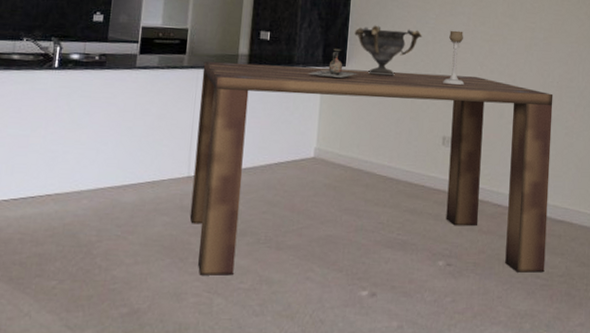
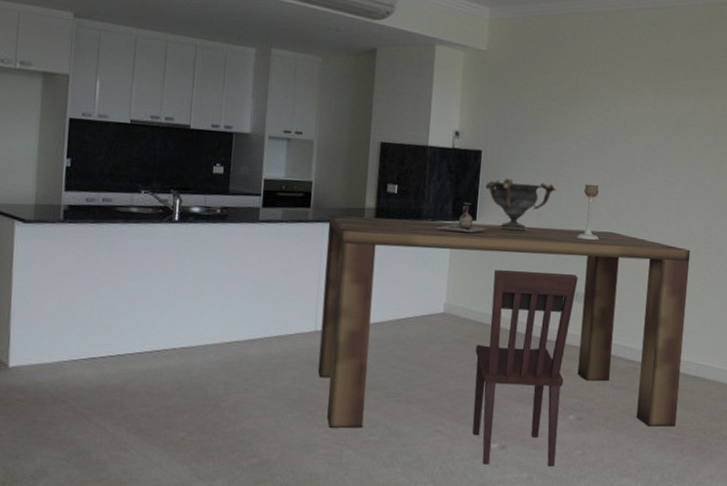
dining chair: none [342,114,445,315] -> present [472,269,578,467]

